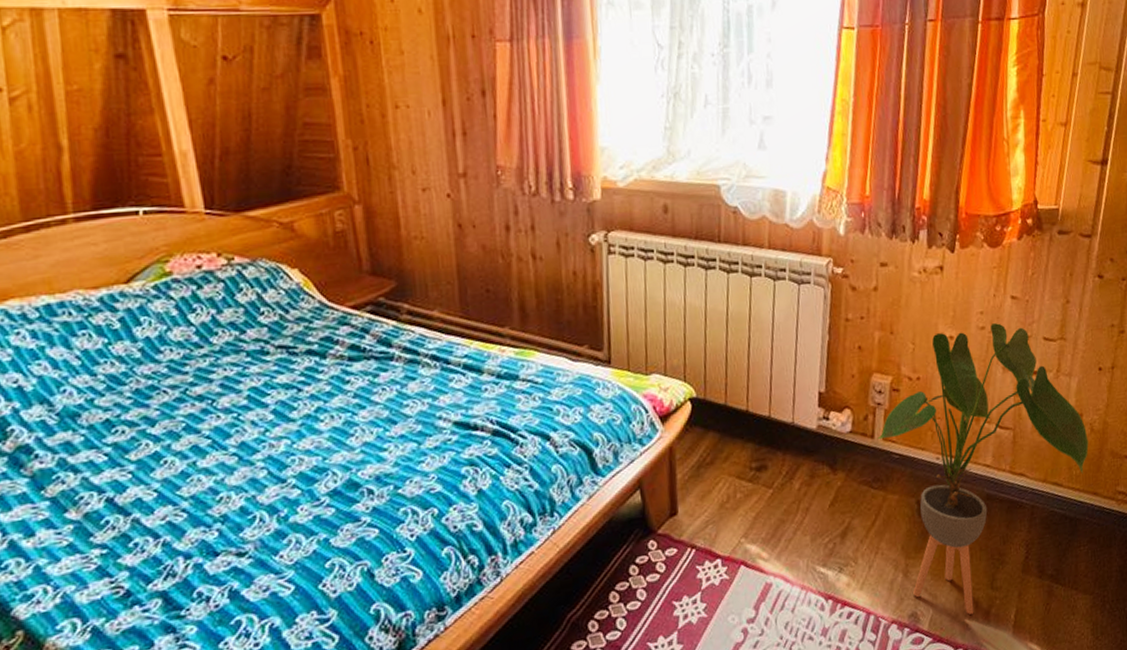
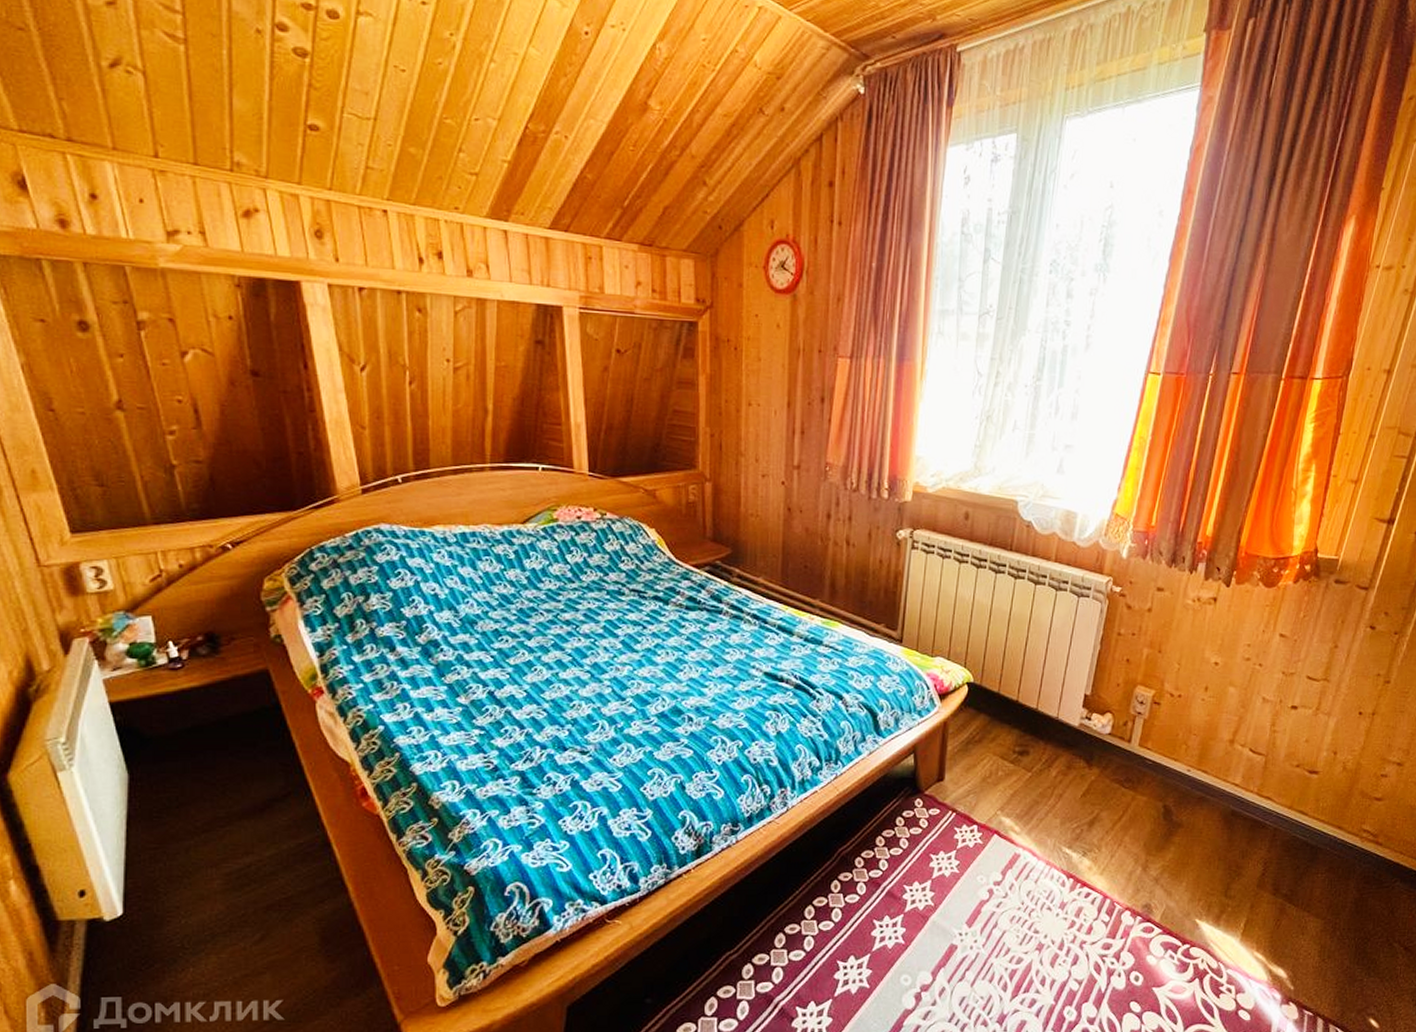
house plant: present [877,323,1089,615] -> none [1133,657,1340,915]

